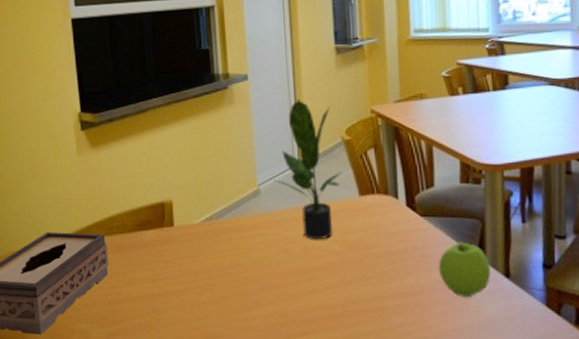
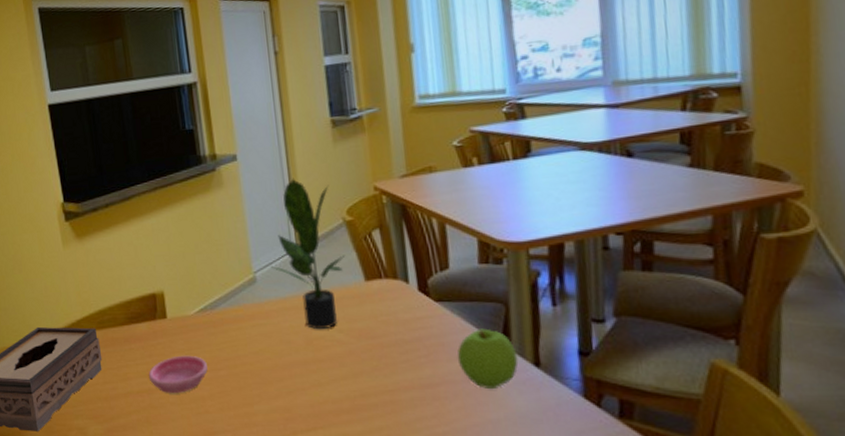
saucer: none [153,262,210,298] -> present [148,355,208,393]

